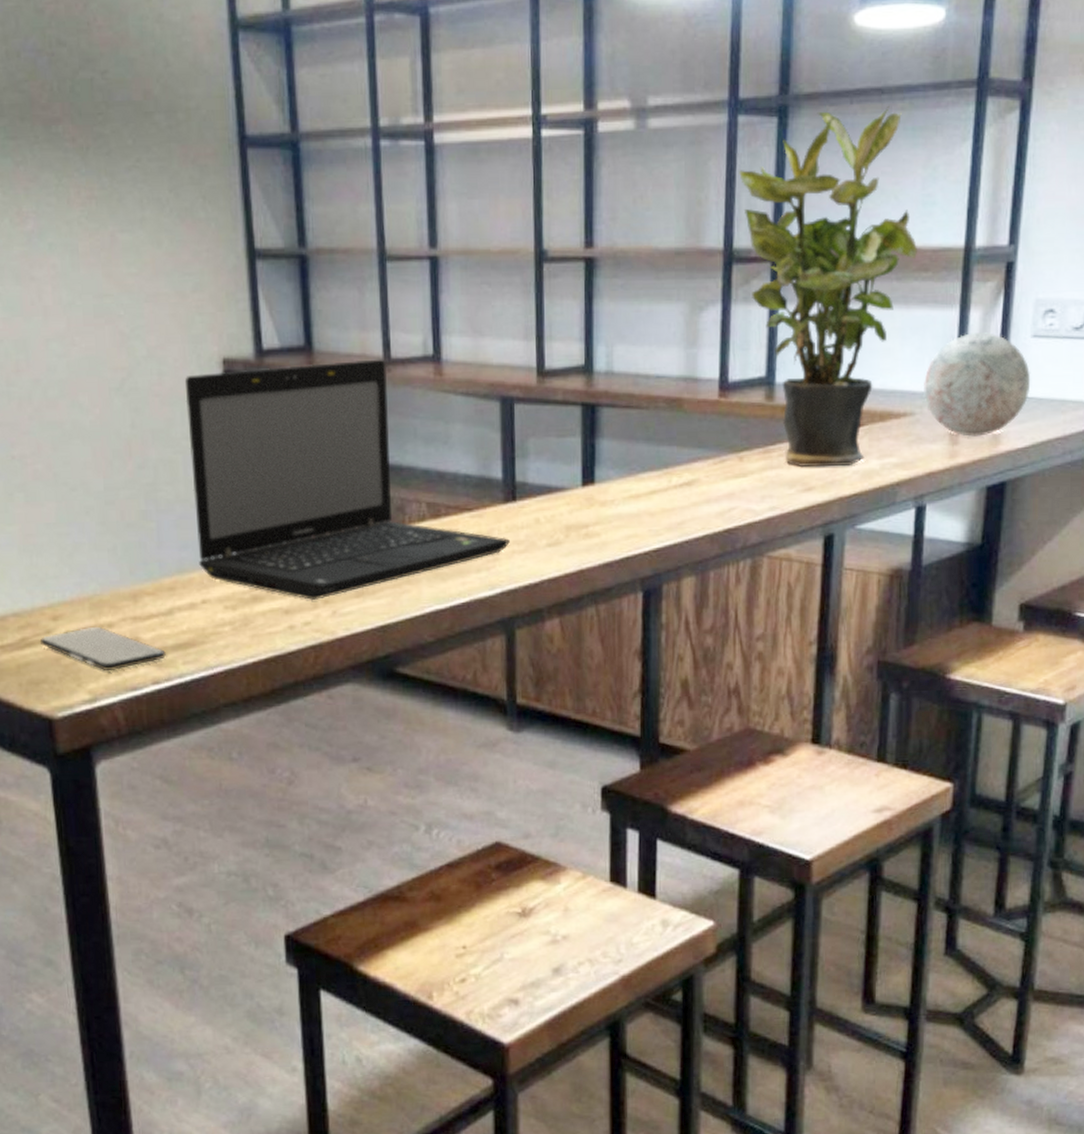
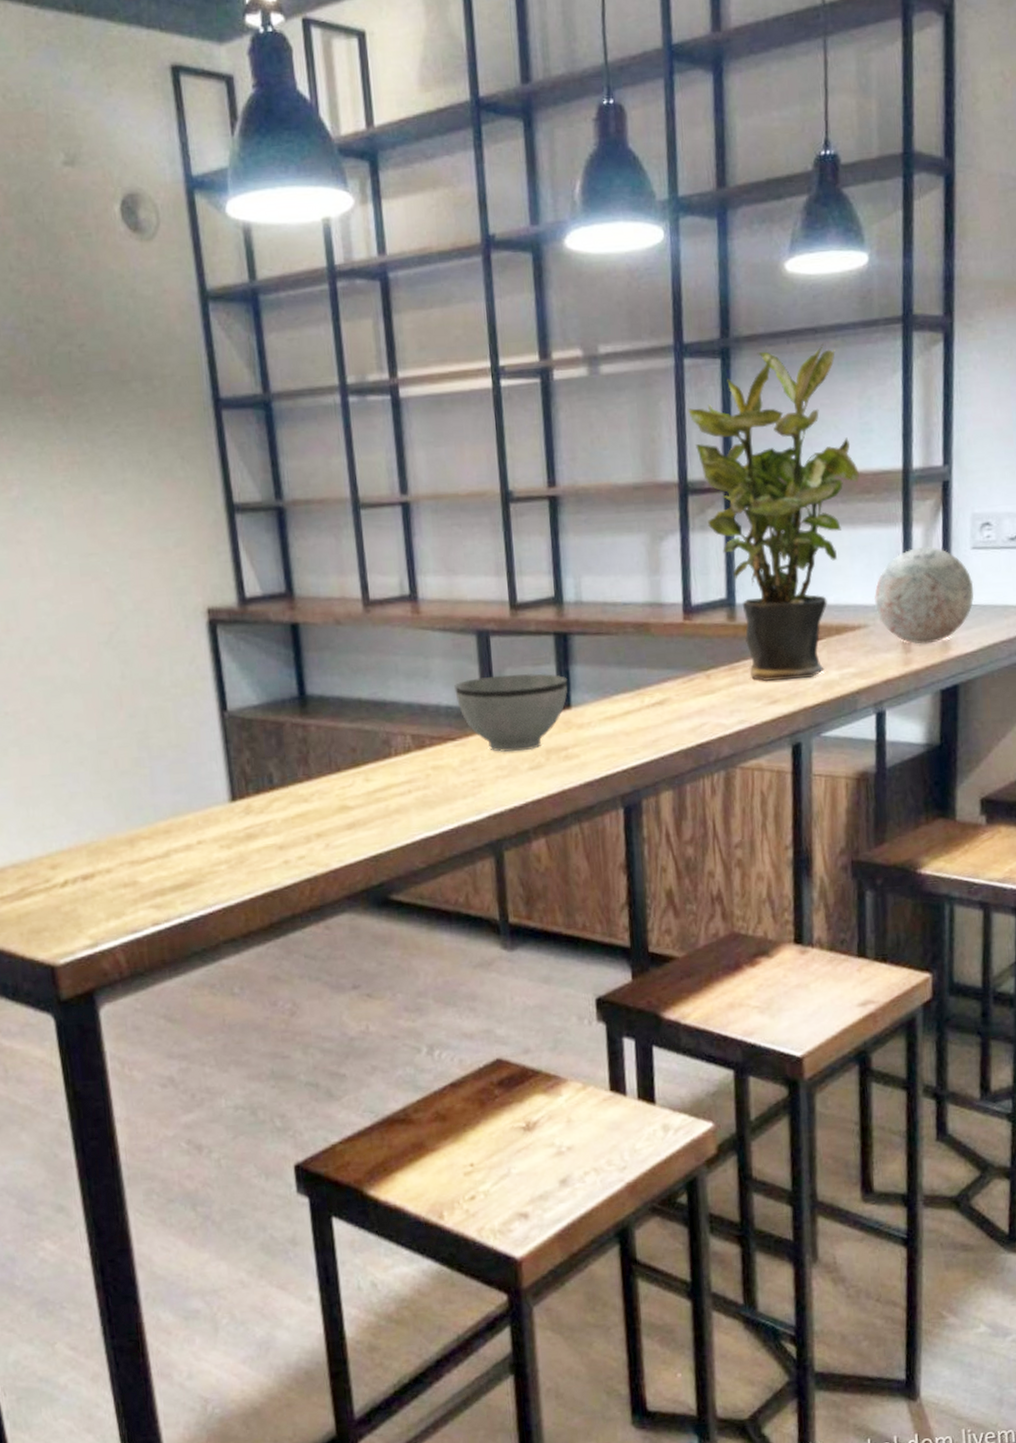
smartphone: present [41,626,167,670] -> none [40,872,166,915]
laptop: present [184,359,510,601] -> none [171,601,493,836]
bowl: none [474,444,593,527] -> present [454,673,568,752]

